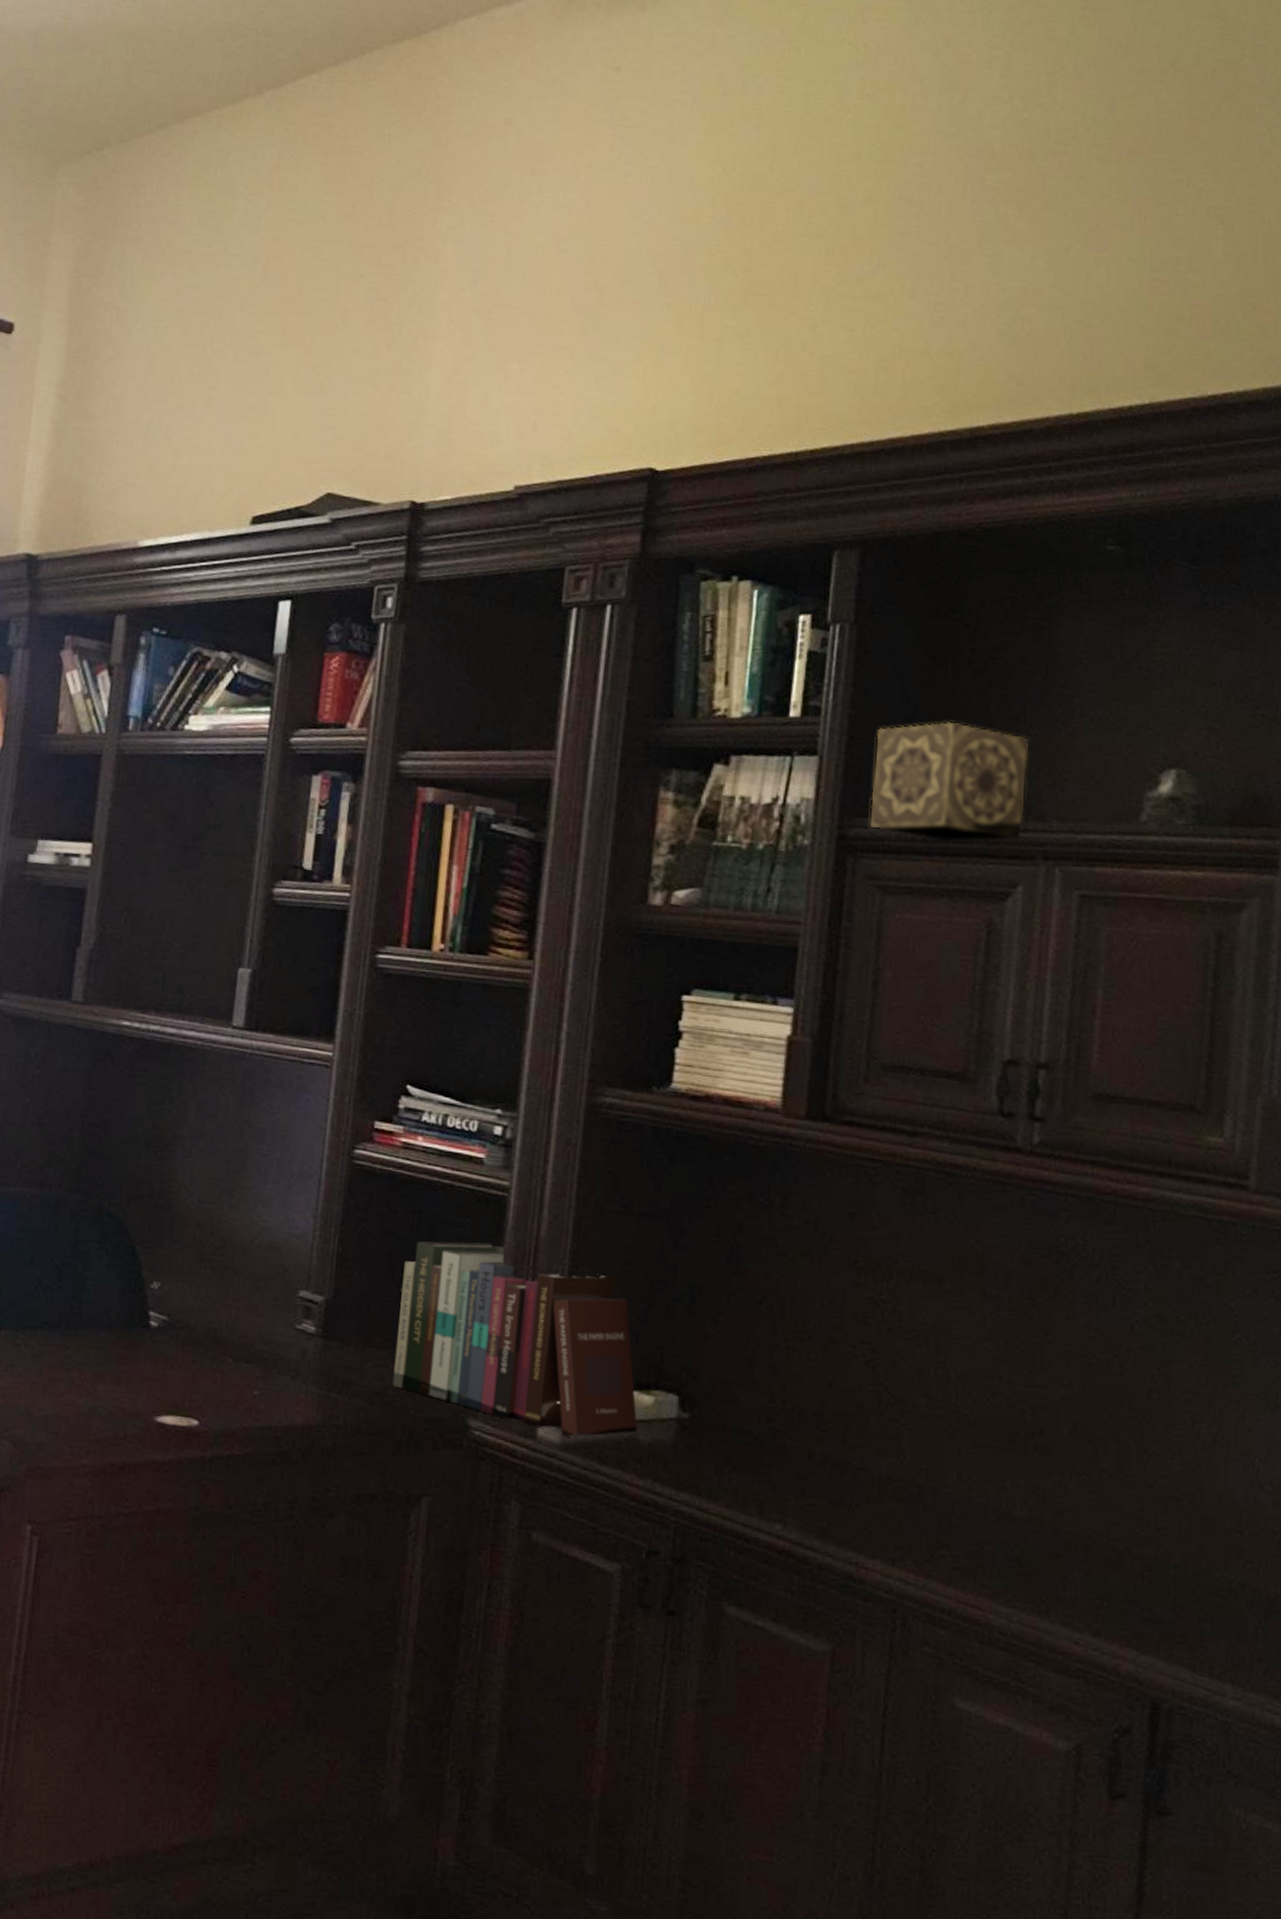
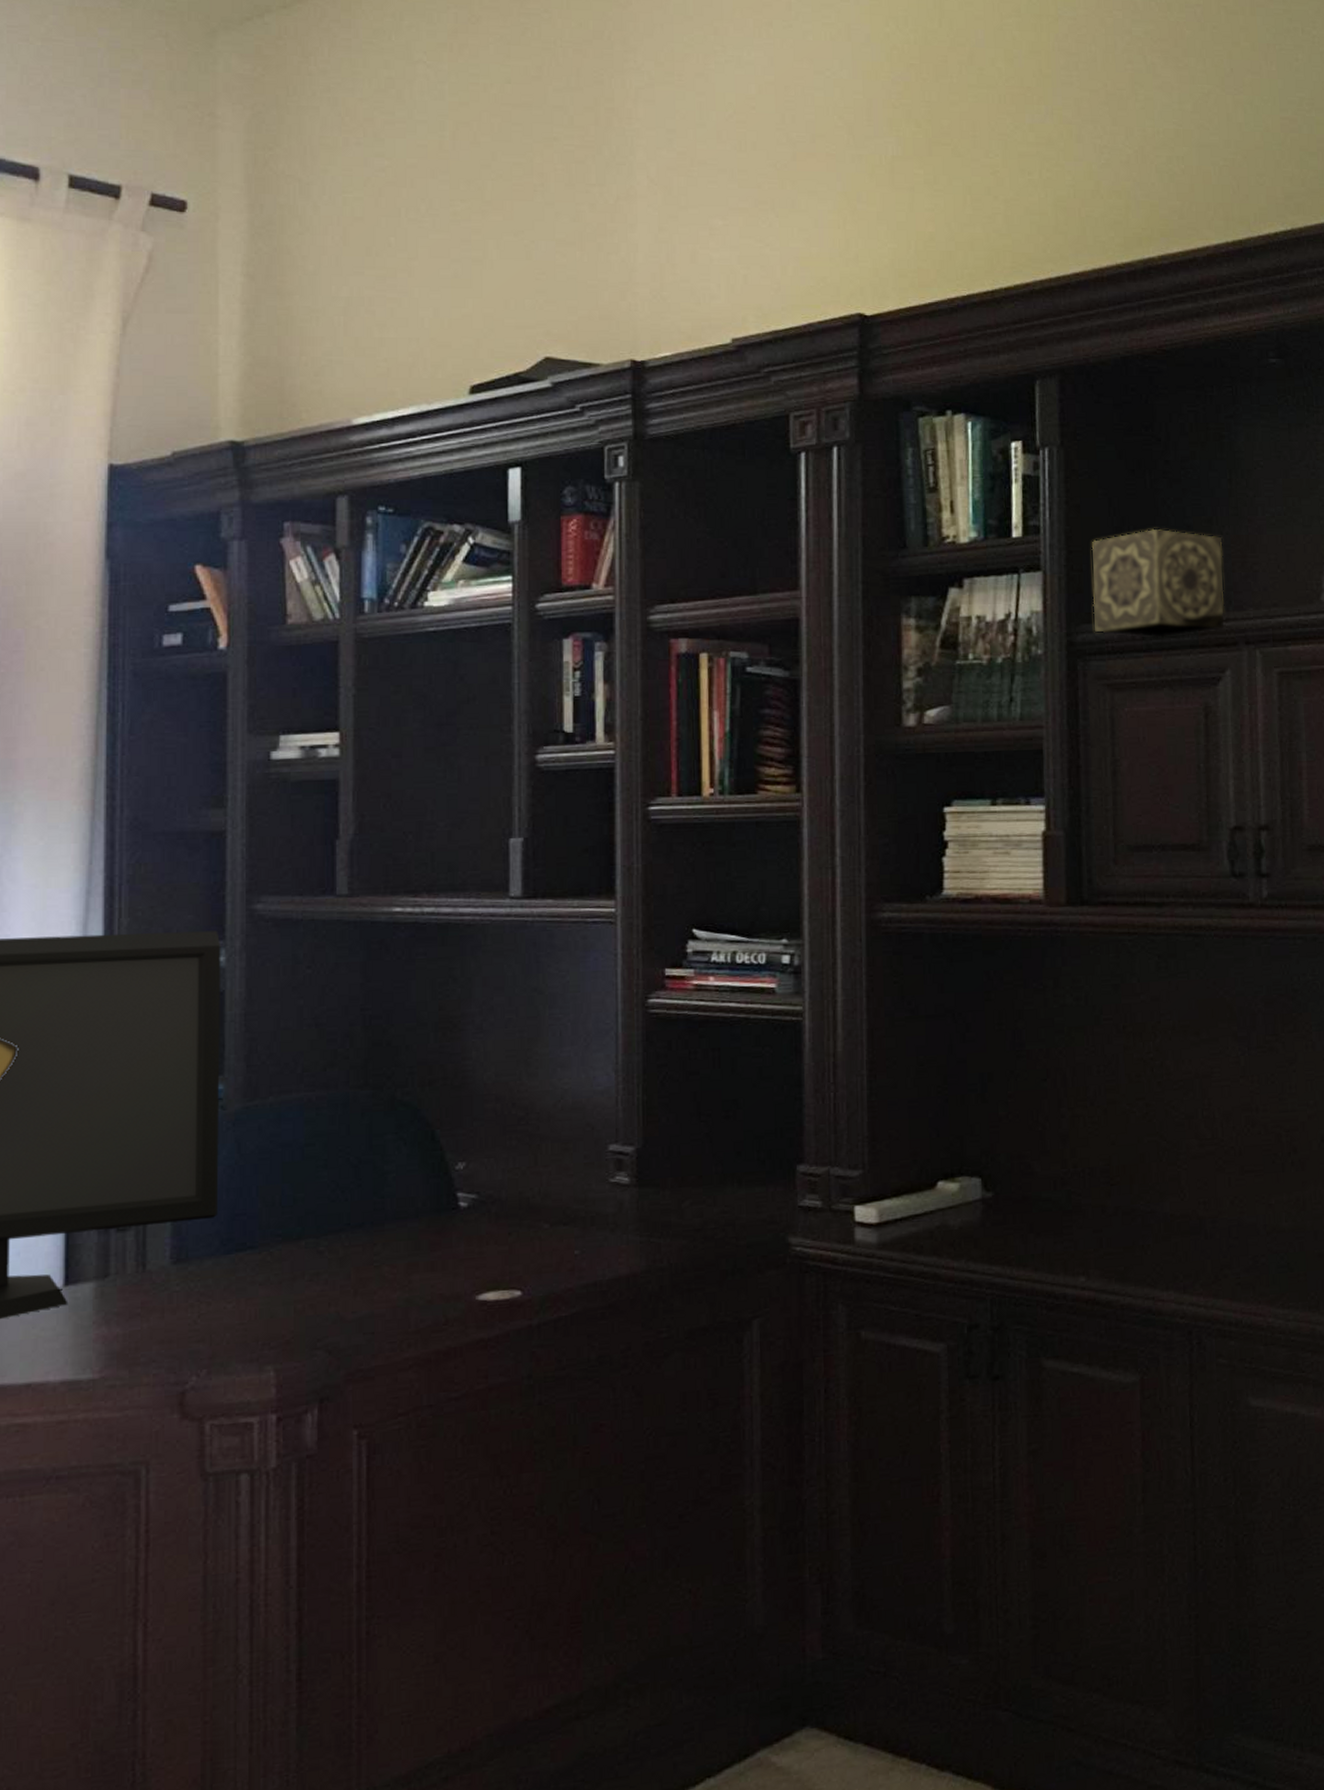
books: present [392,1241,638,1437] -> none [710,1067,947,1236]

